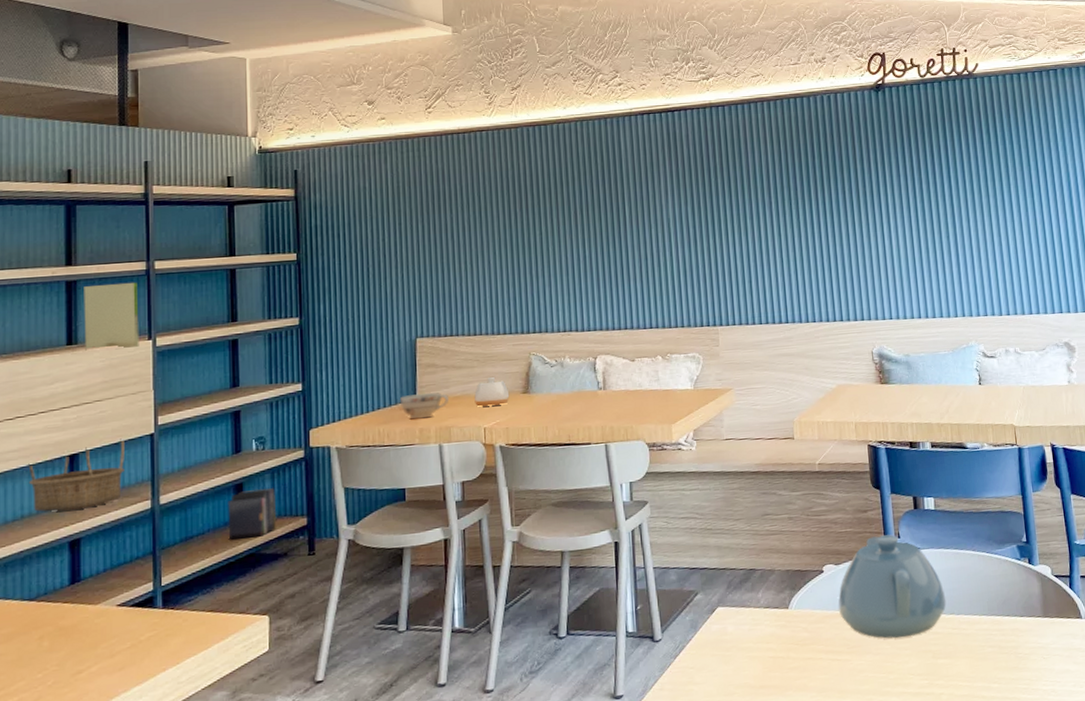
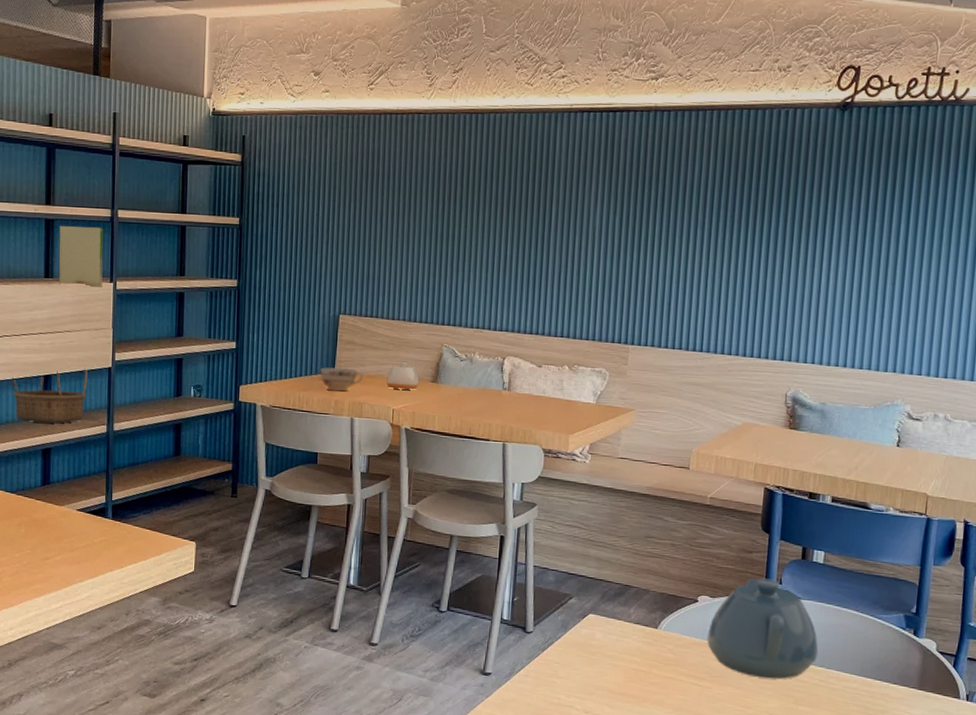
books: present [228,487,276,540] -> none [167,431,207,473]

